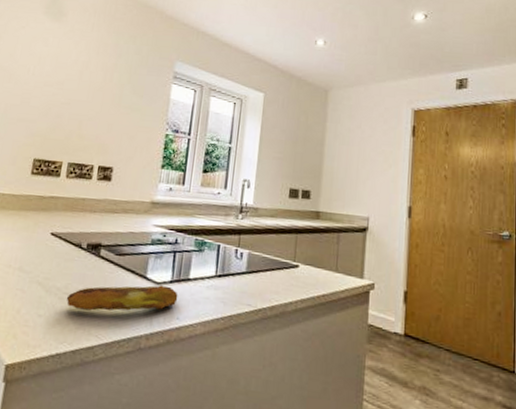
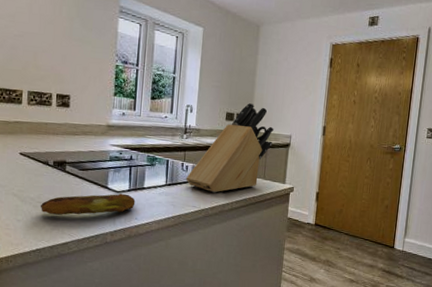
knife block: none [240,177,347,288] -> present [186,102,274,193]

